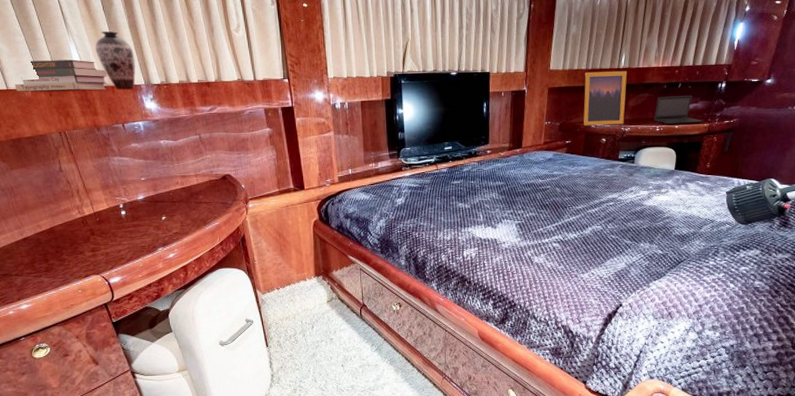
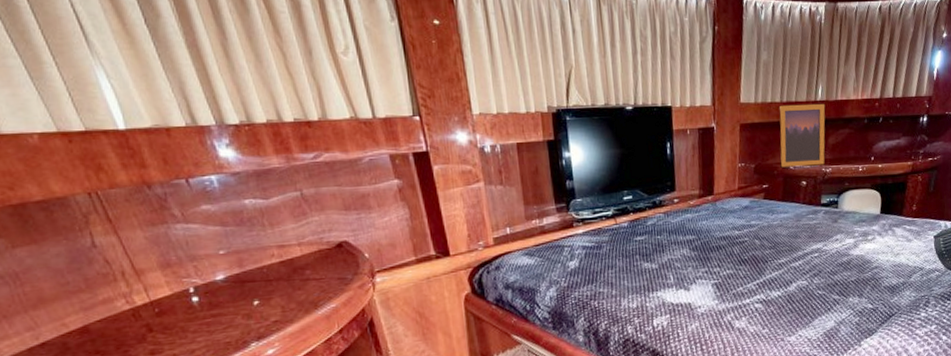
books: present [15,59,108,92] -> none [10,91,159,138]
decorative vase: present [95,30,136,91] -> none [136,52,202,134]
laptop: present [654,95,704,125] -> none [856,131,907,165]

